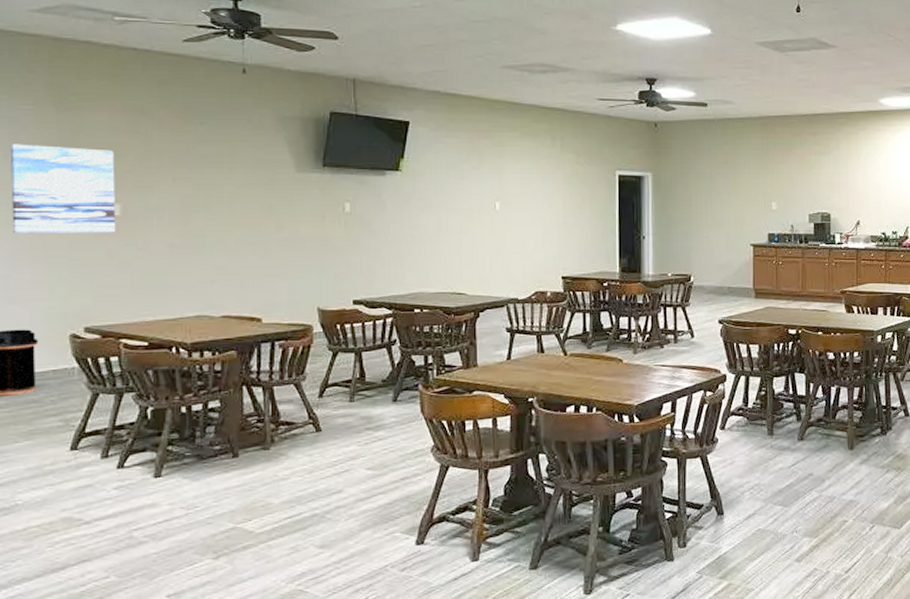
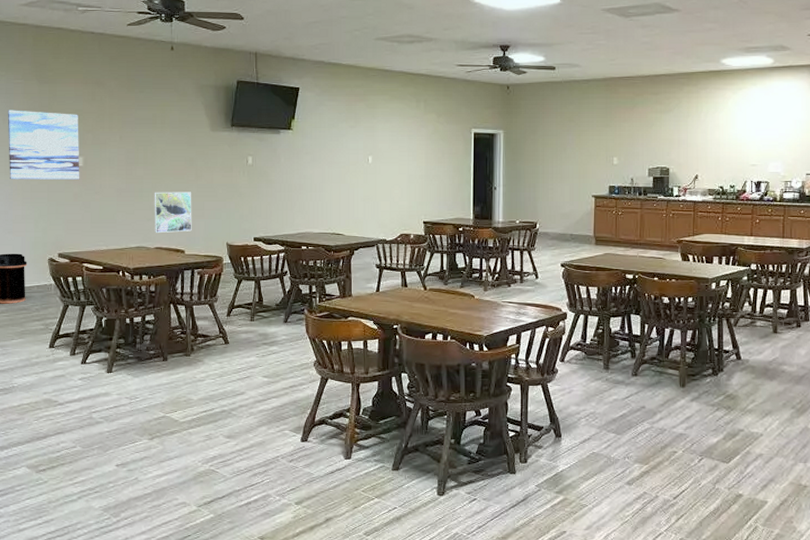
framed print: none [220,246,272,297] -> present [154,192,192,233]

